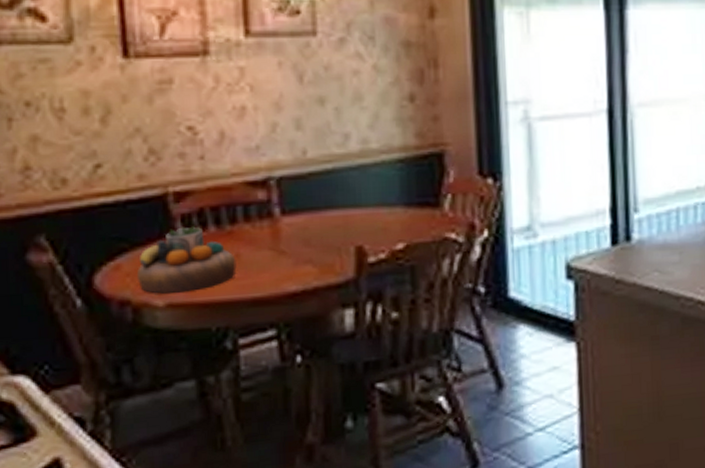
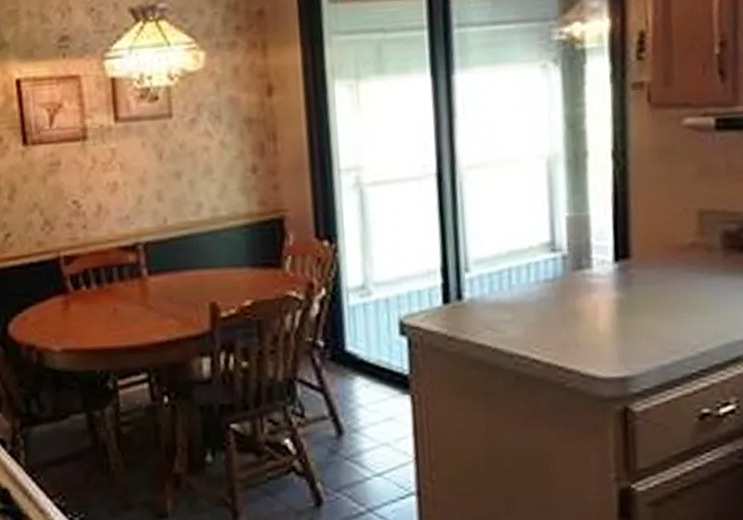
decorative bowl: present [136,226,237,294] -> none [39,284,114,341]

